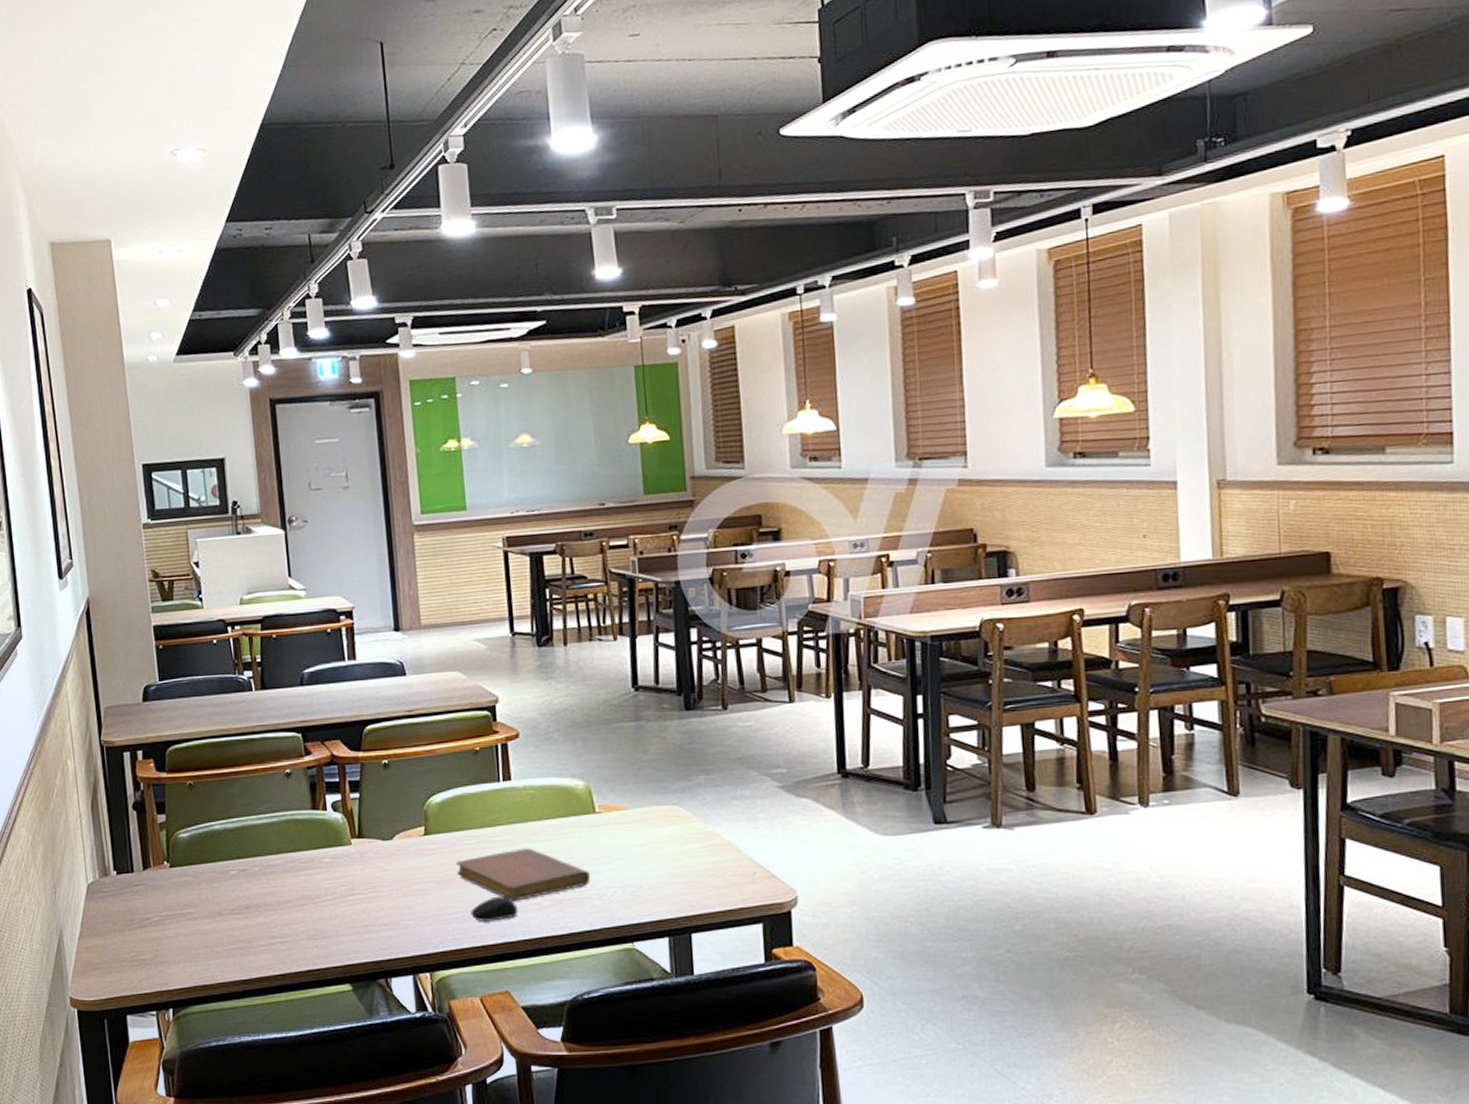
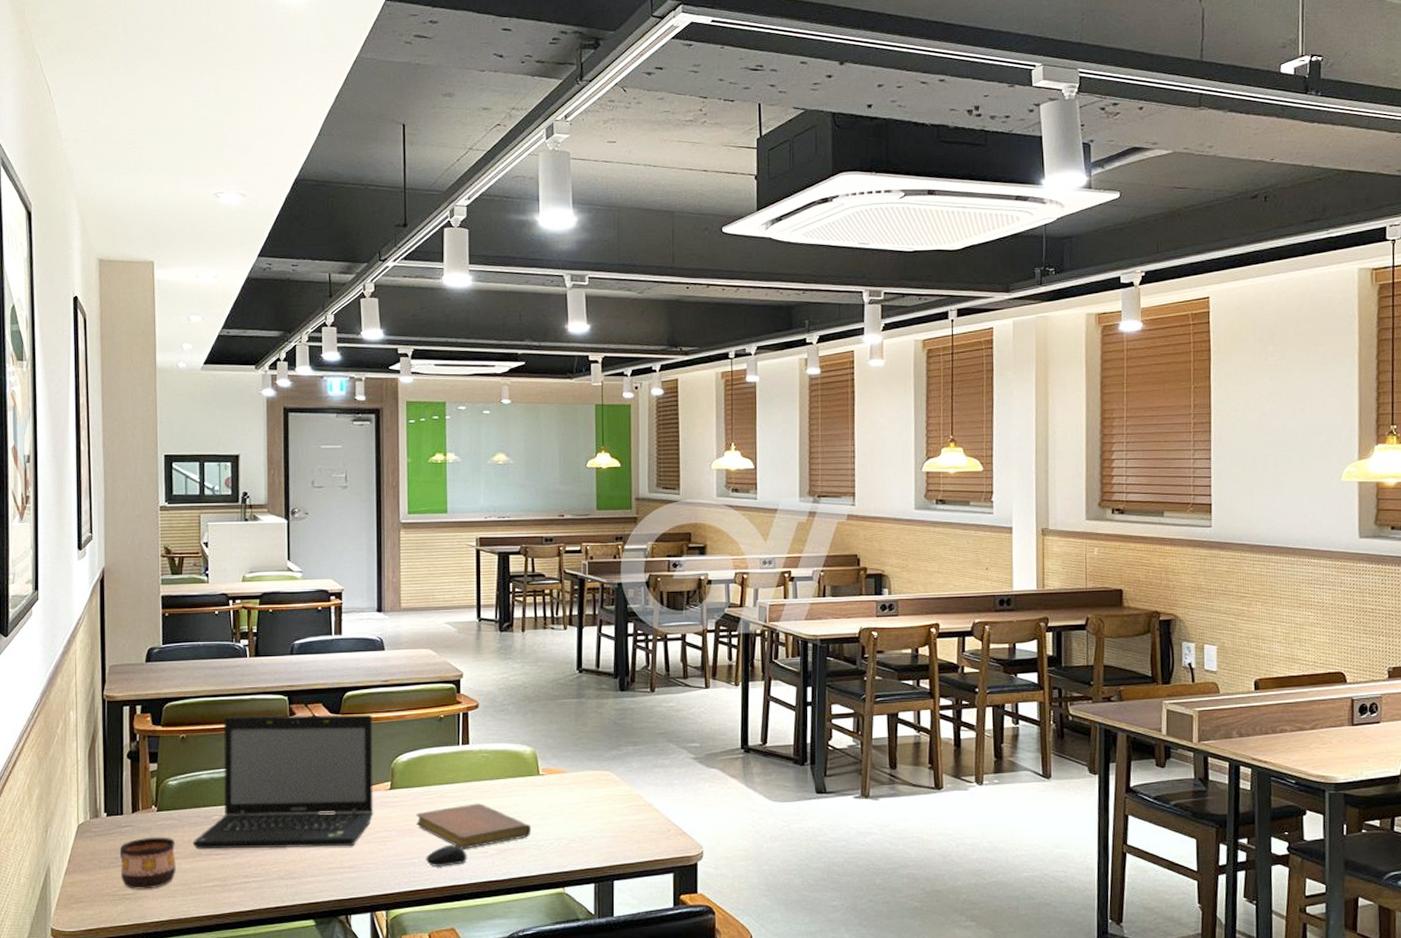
cup: none [133,895,196,954] -> present [119,837,176,890]
laptop: none [211,750,408,909] -> present [192,714,374,850]

